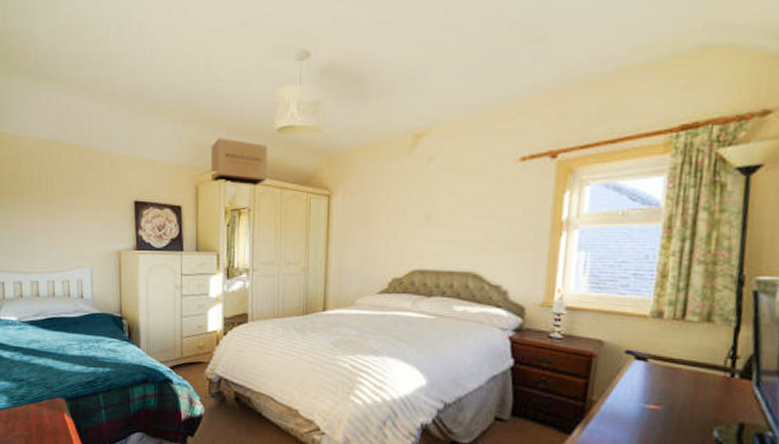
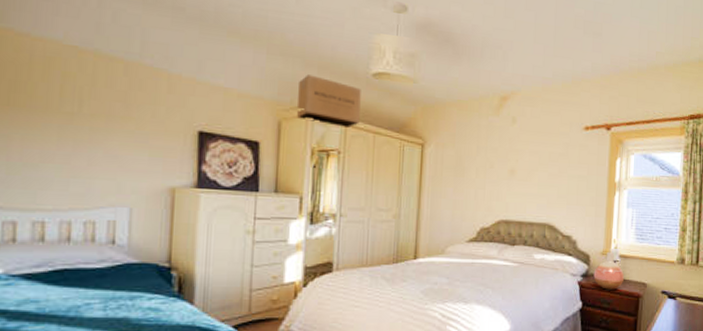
vase: none [529,302,572,347] -> present [593,251,625,290]

